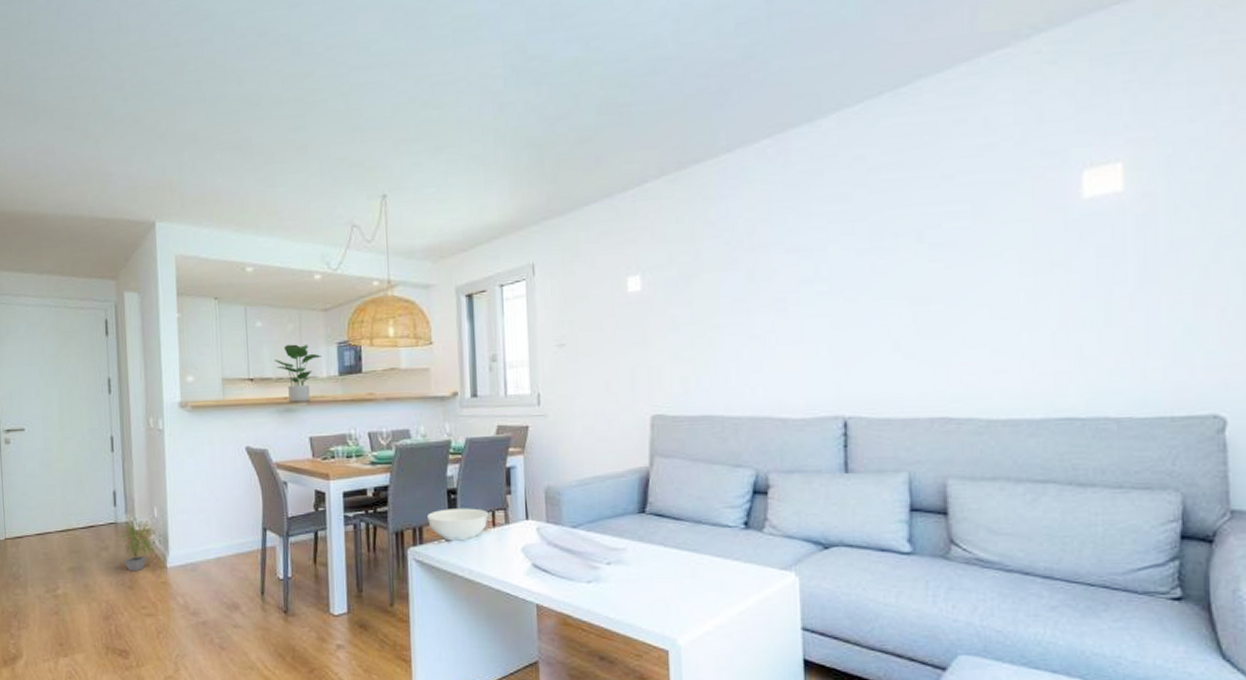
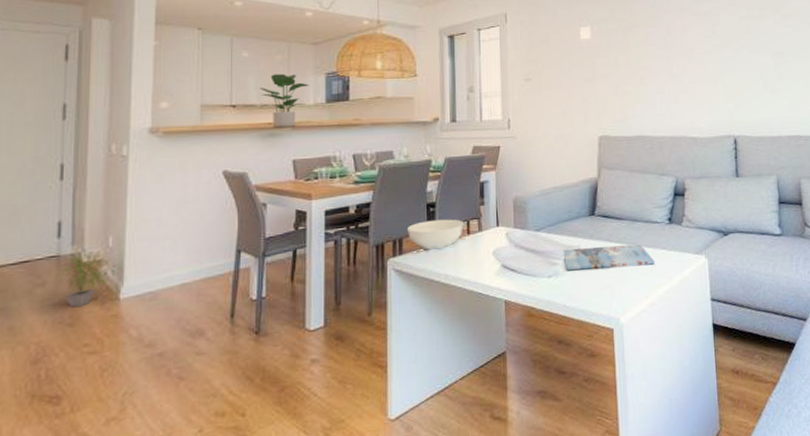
magazine: none [605,551,724,579] -> present [563,244,655,271]

